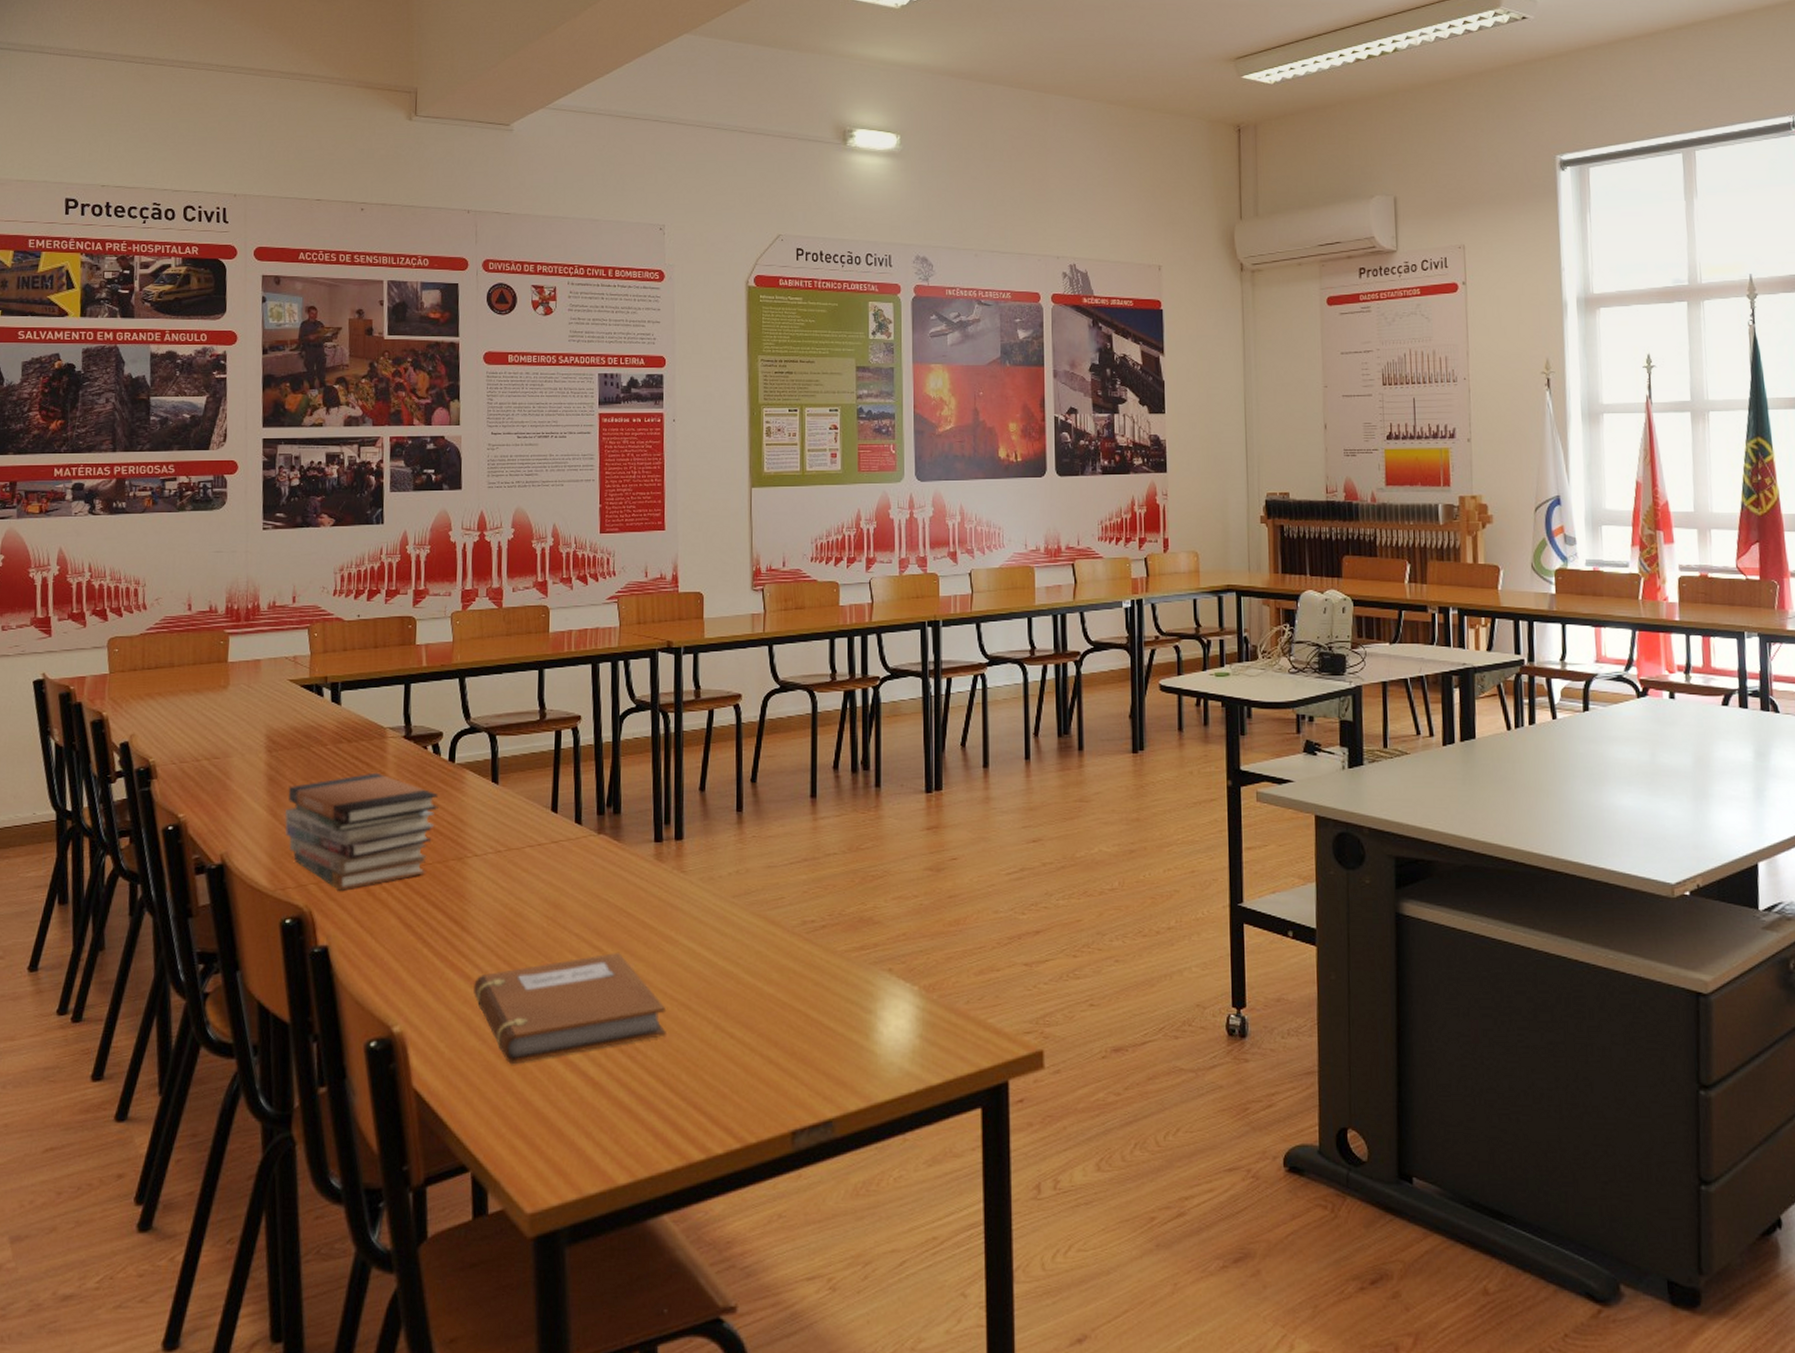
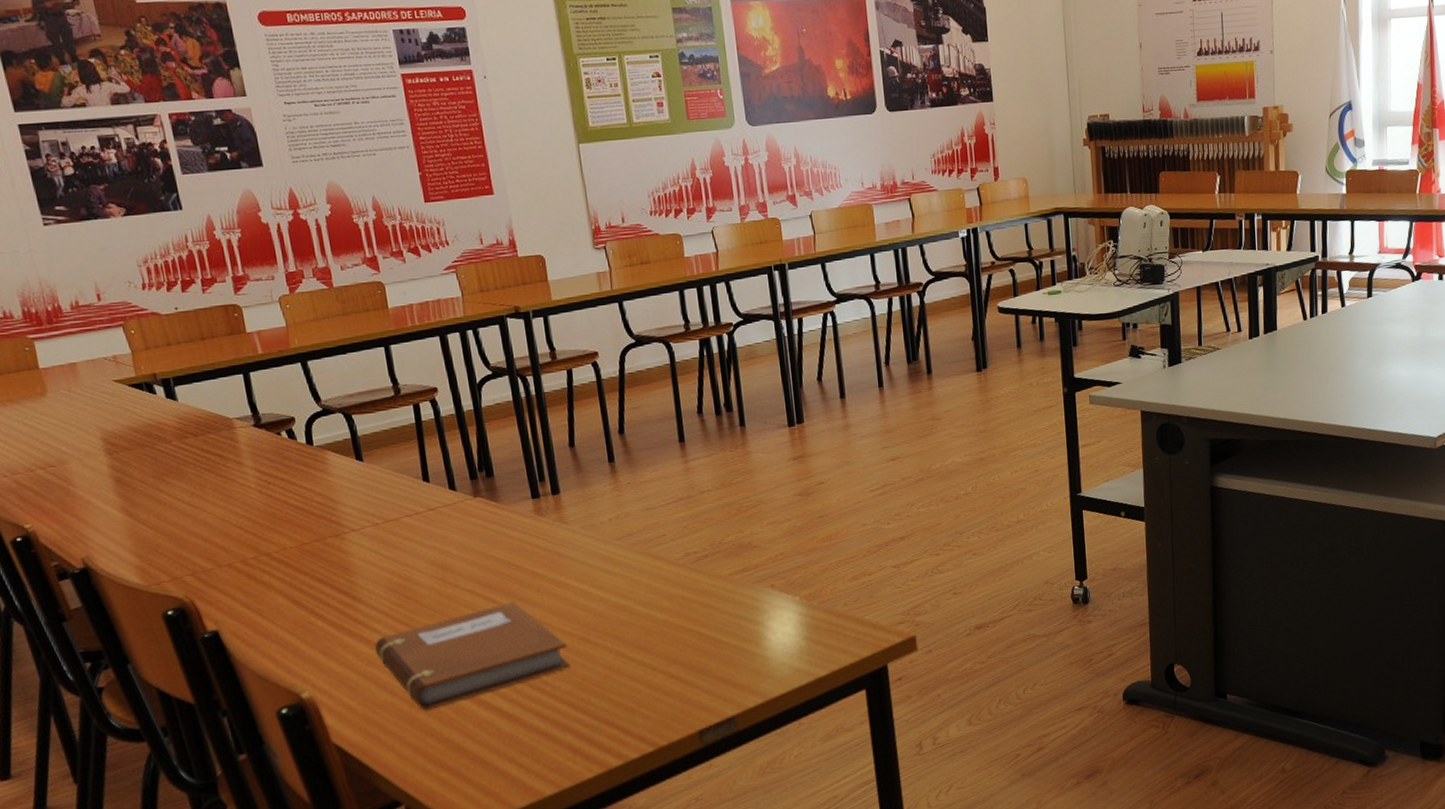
book stack: present [284,772,439,891] -> none [139,463,305,579]

